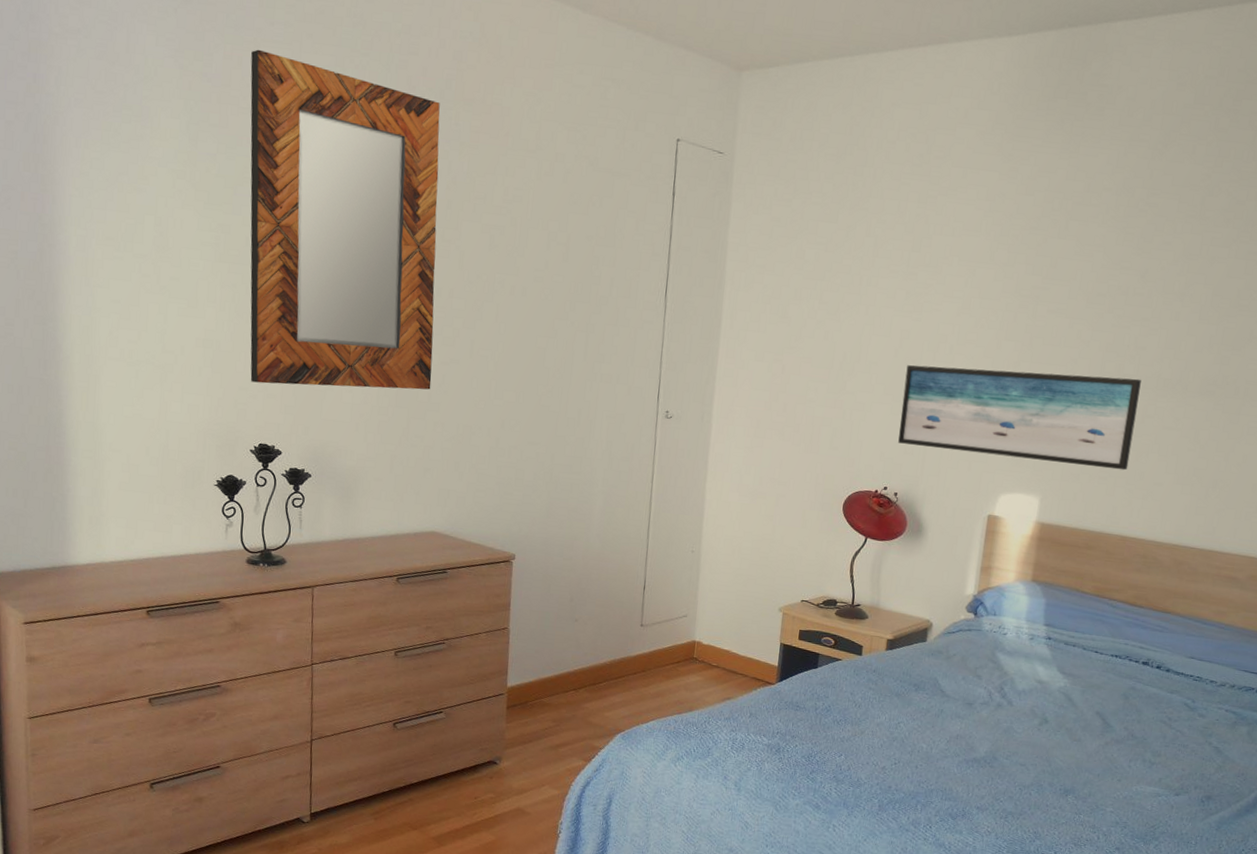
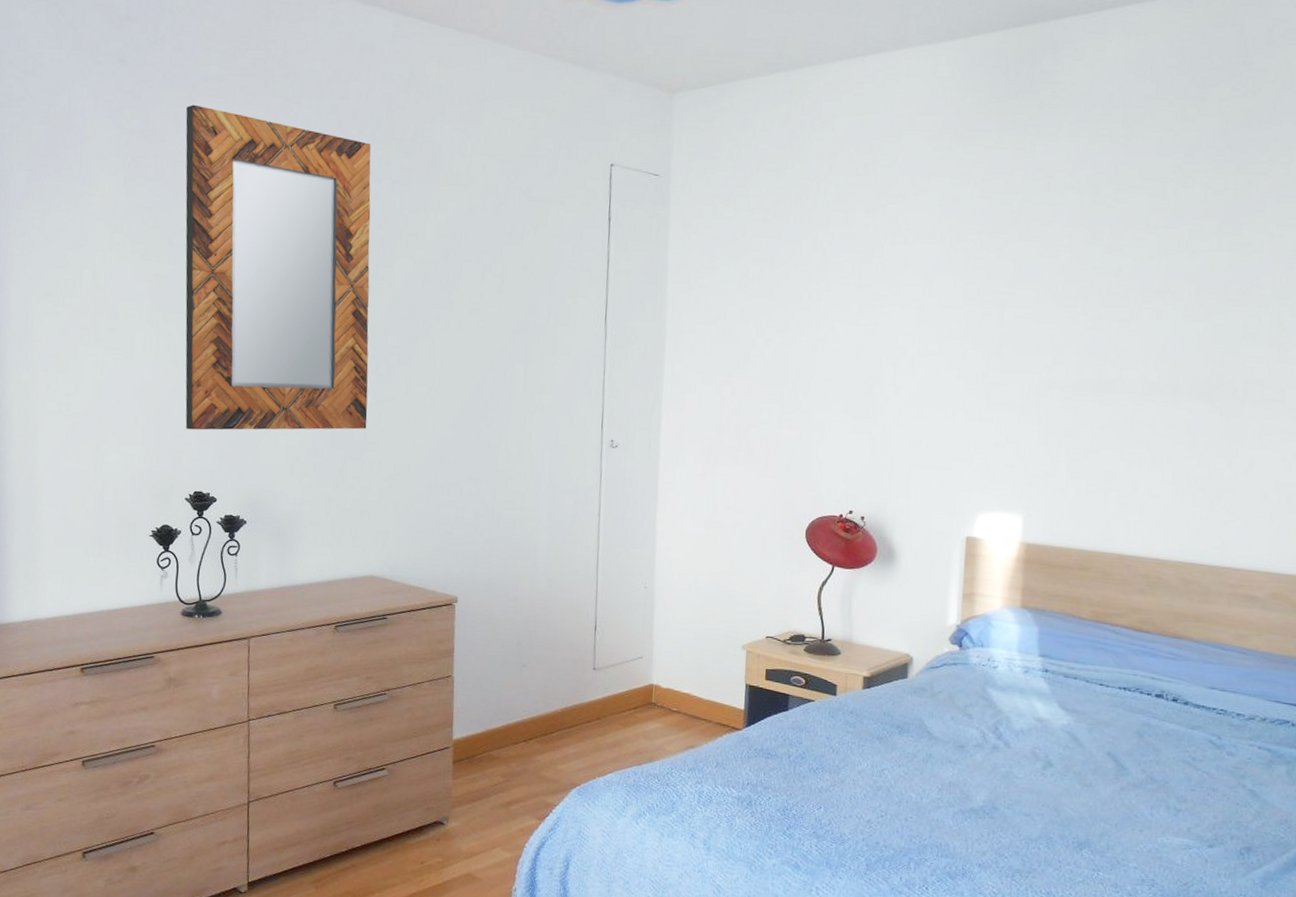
wall art: present [898,365,1142,471] -> none [861,380,1125,483]

